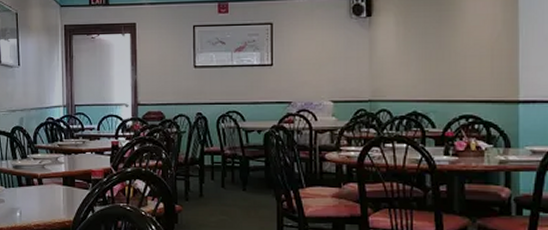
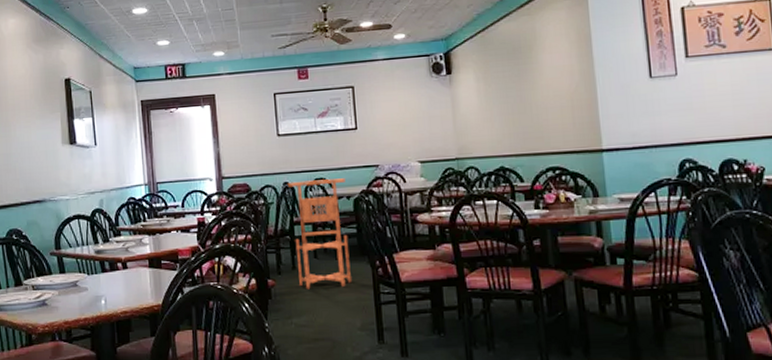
chair: none [200,113,257,217] -> present [287,178,351,290]

